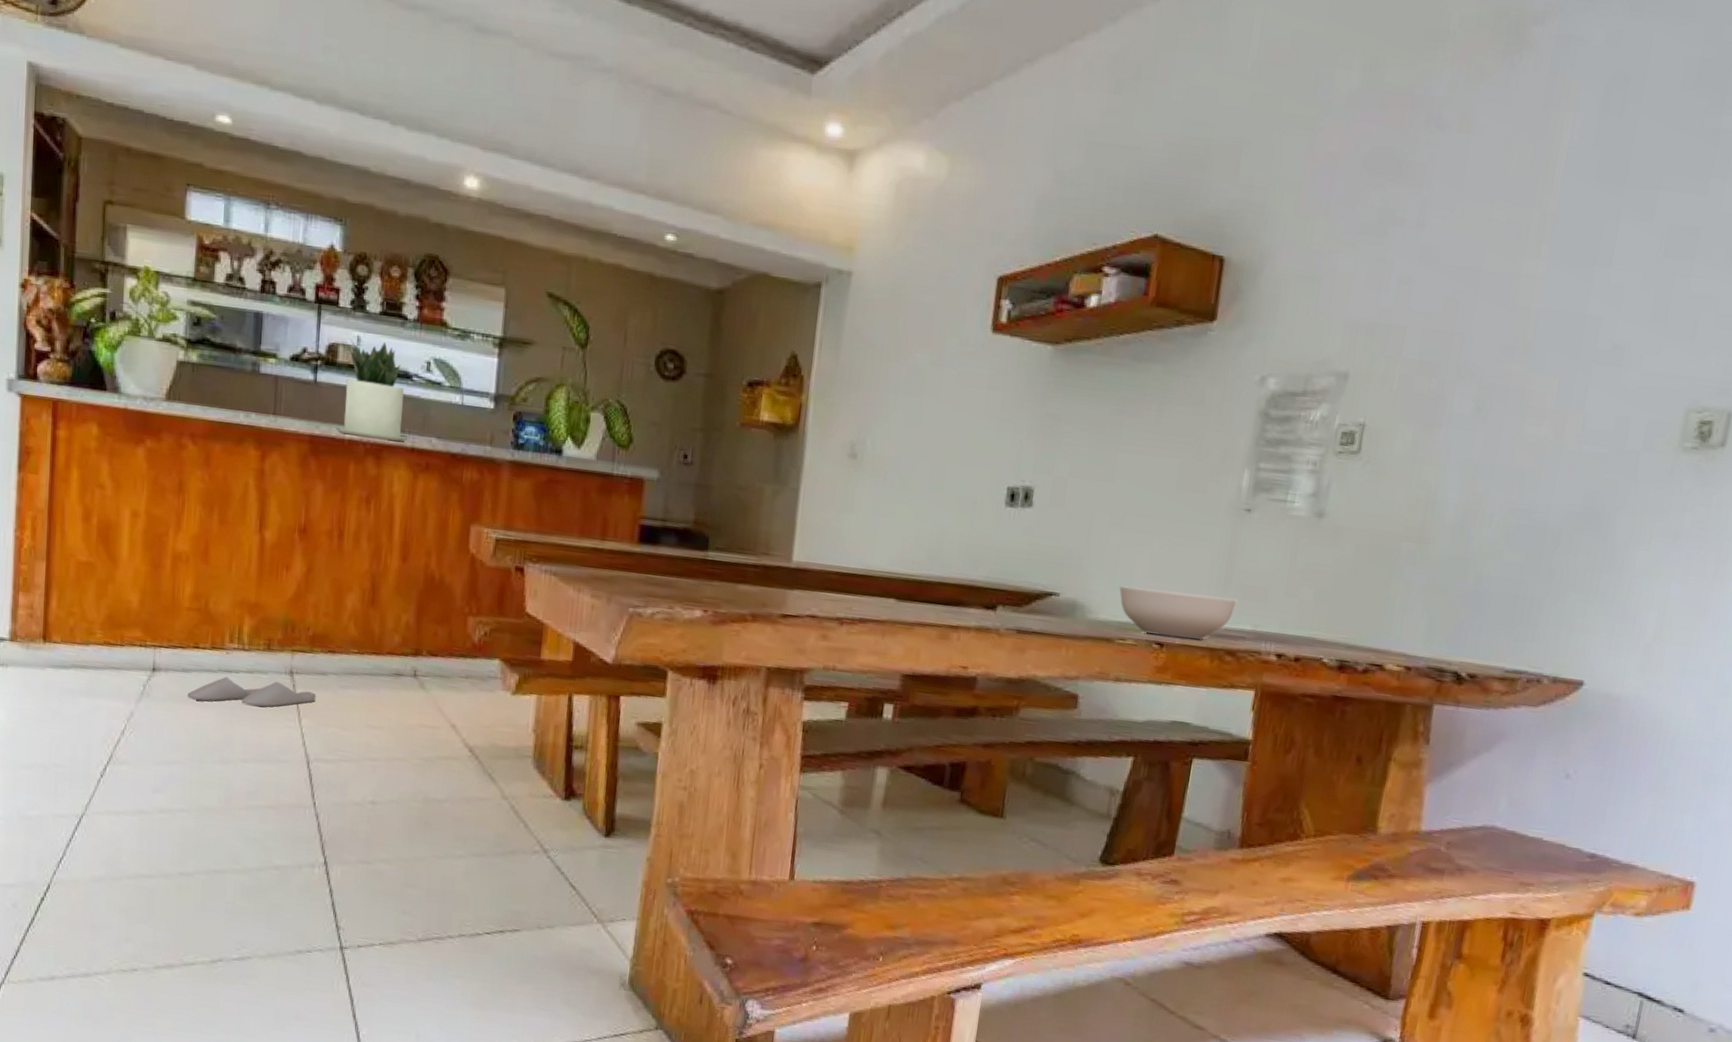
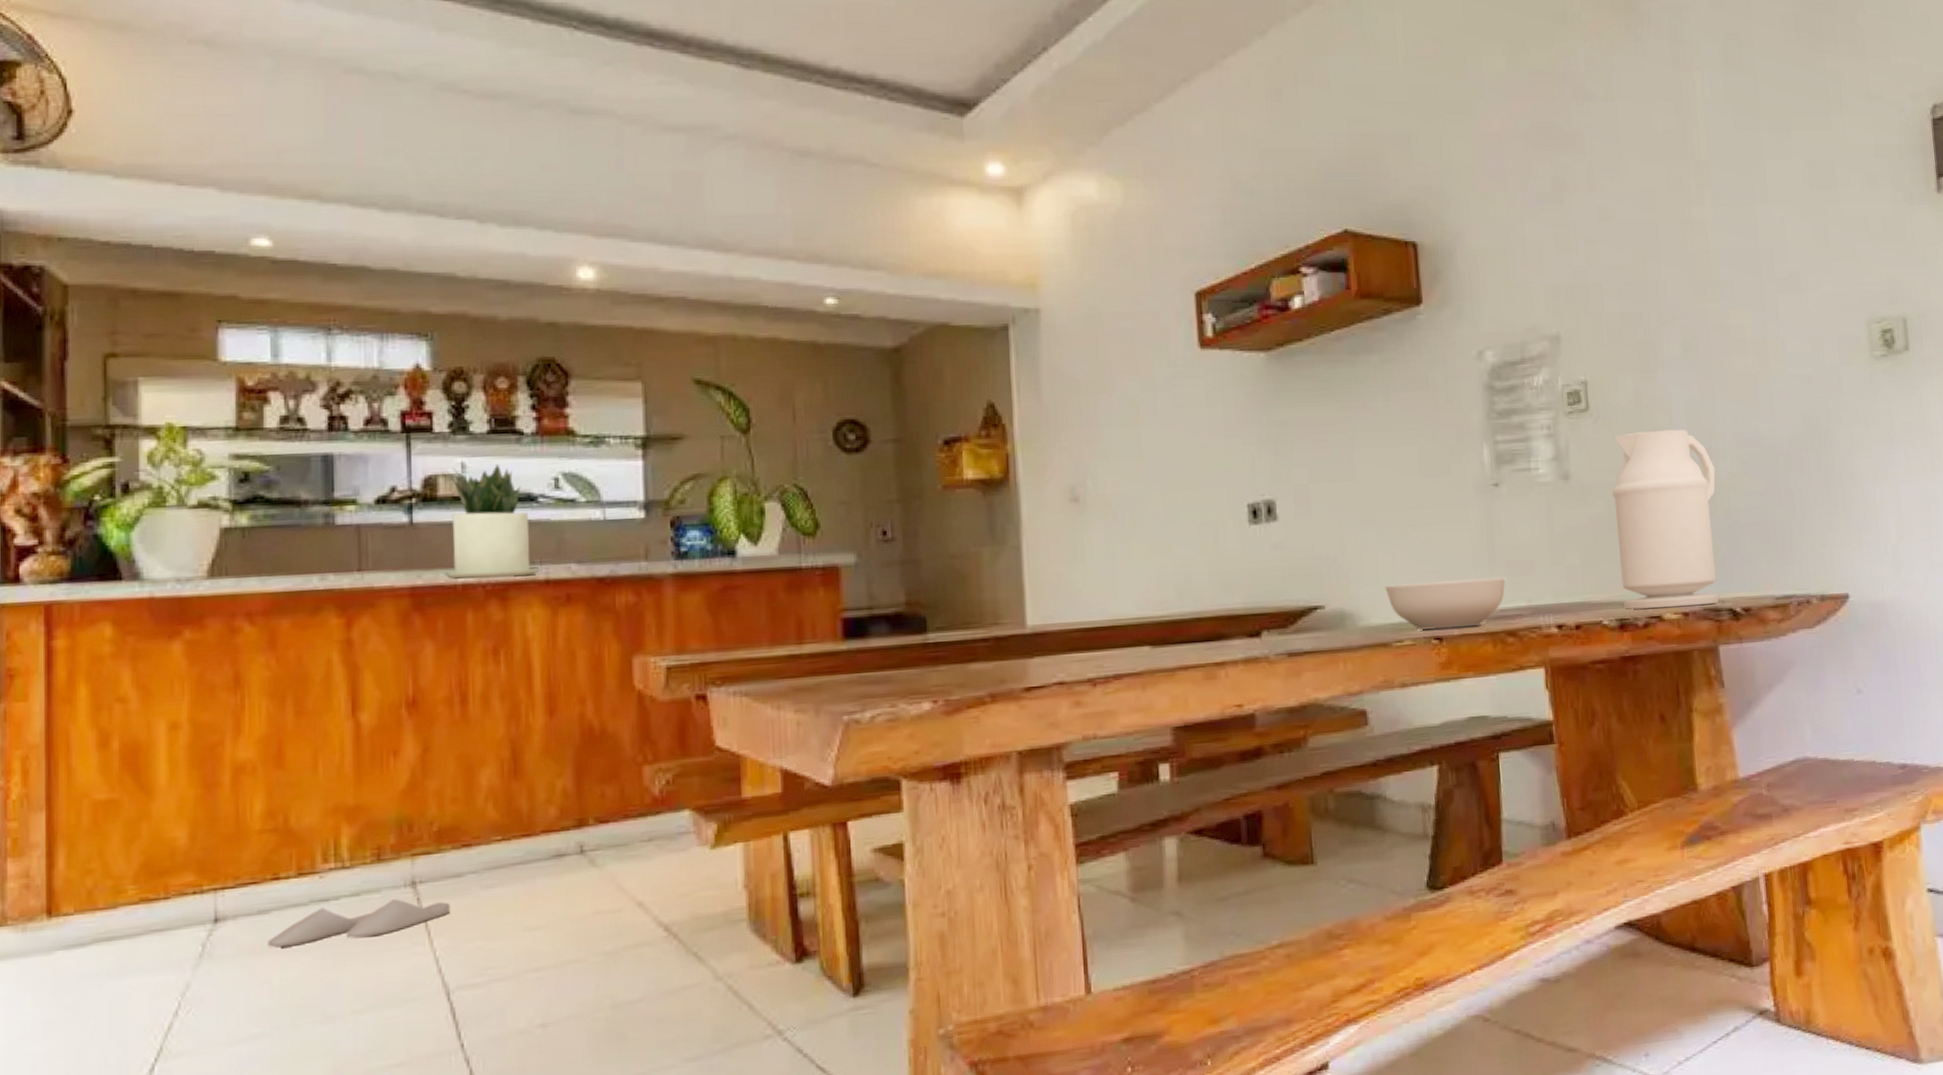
water jug: none [1347,483,1477,664] -> present [1612,429,1719,610]

